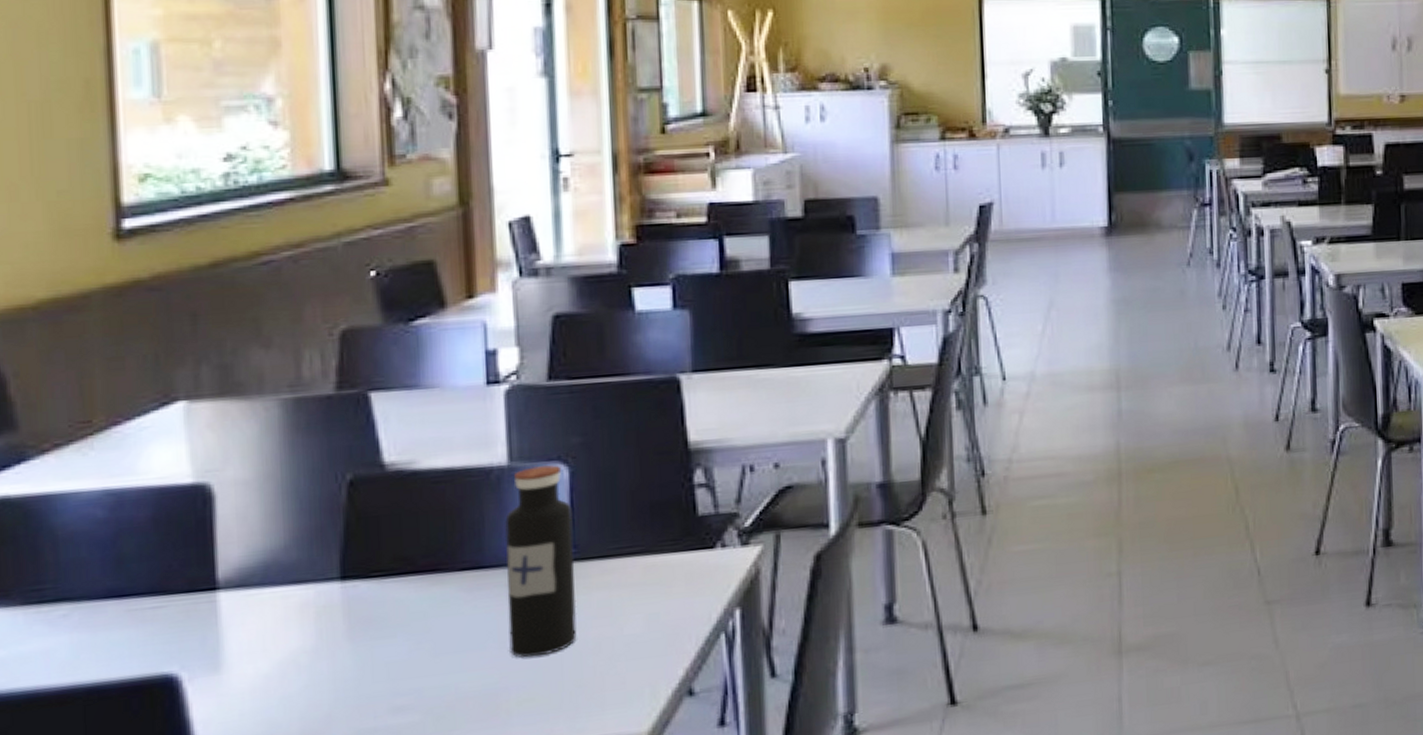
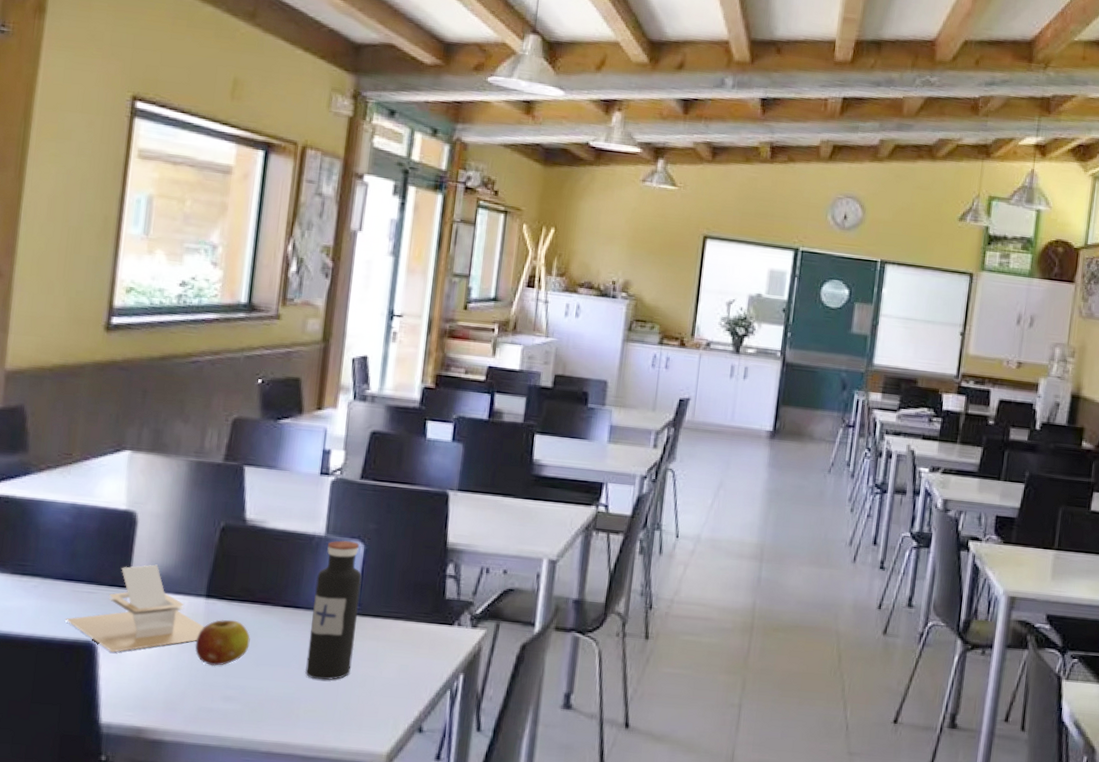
napkin holder: none [121,549,346,684] -> present [65,564,205,653]
fruit: none [335,602,419,672] -> present [195,619,250,667]

